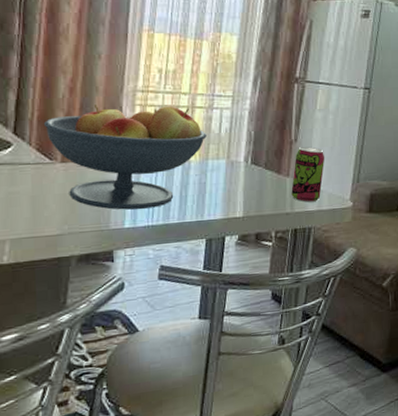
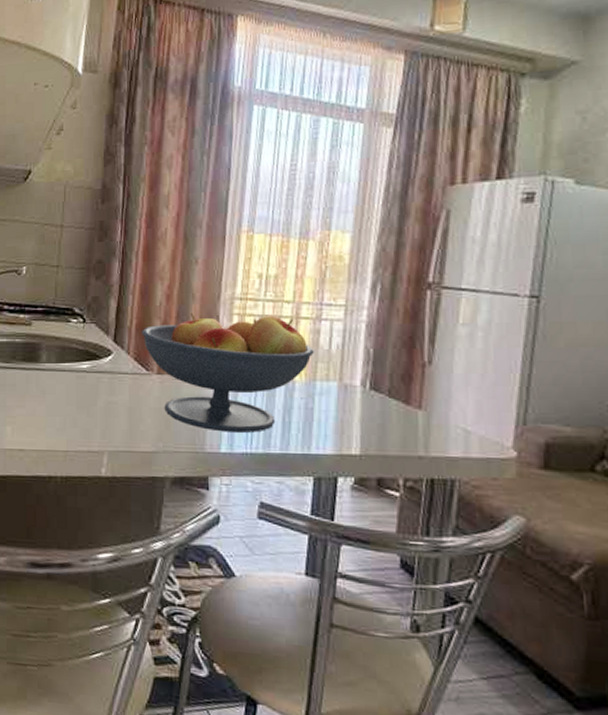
beverage can: present [291,147,325,202] -> none [425,372,473,446]

